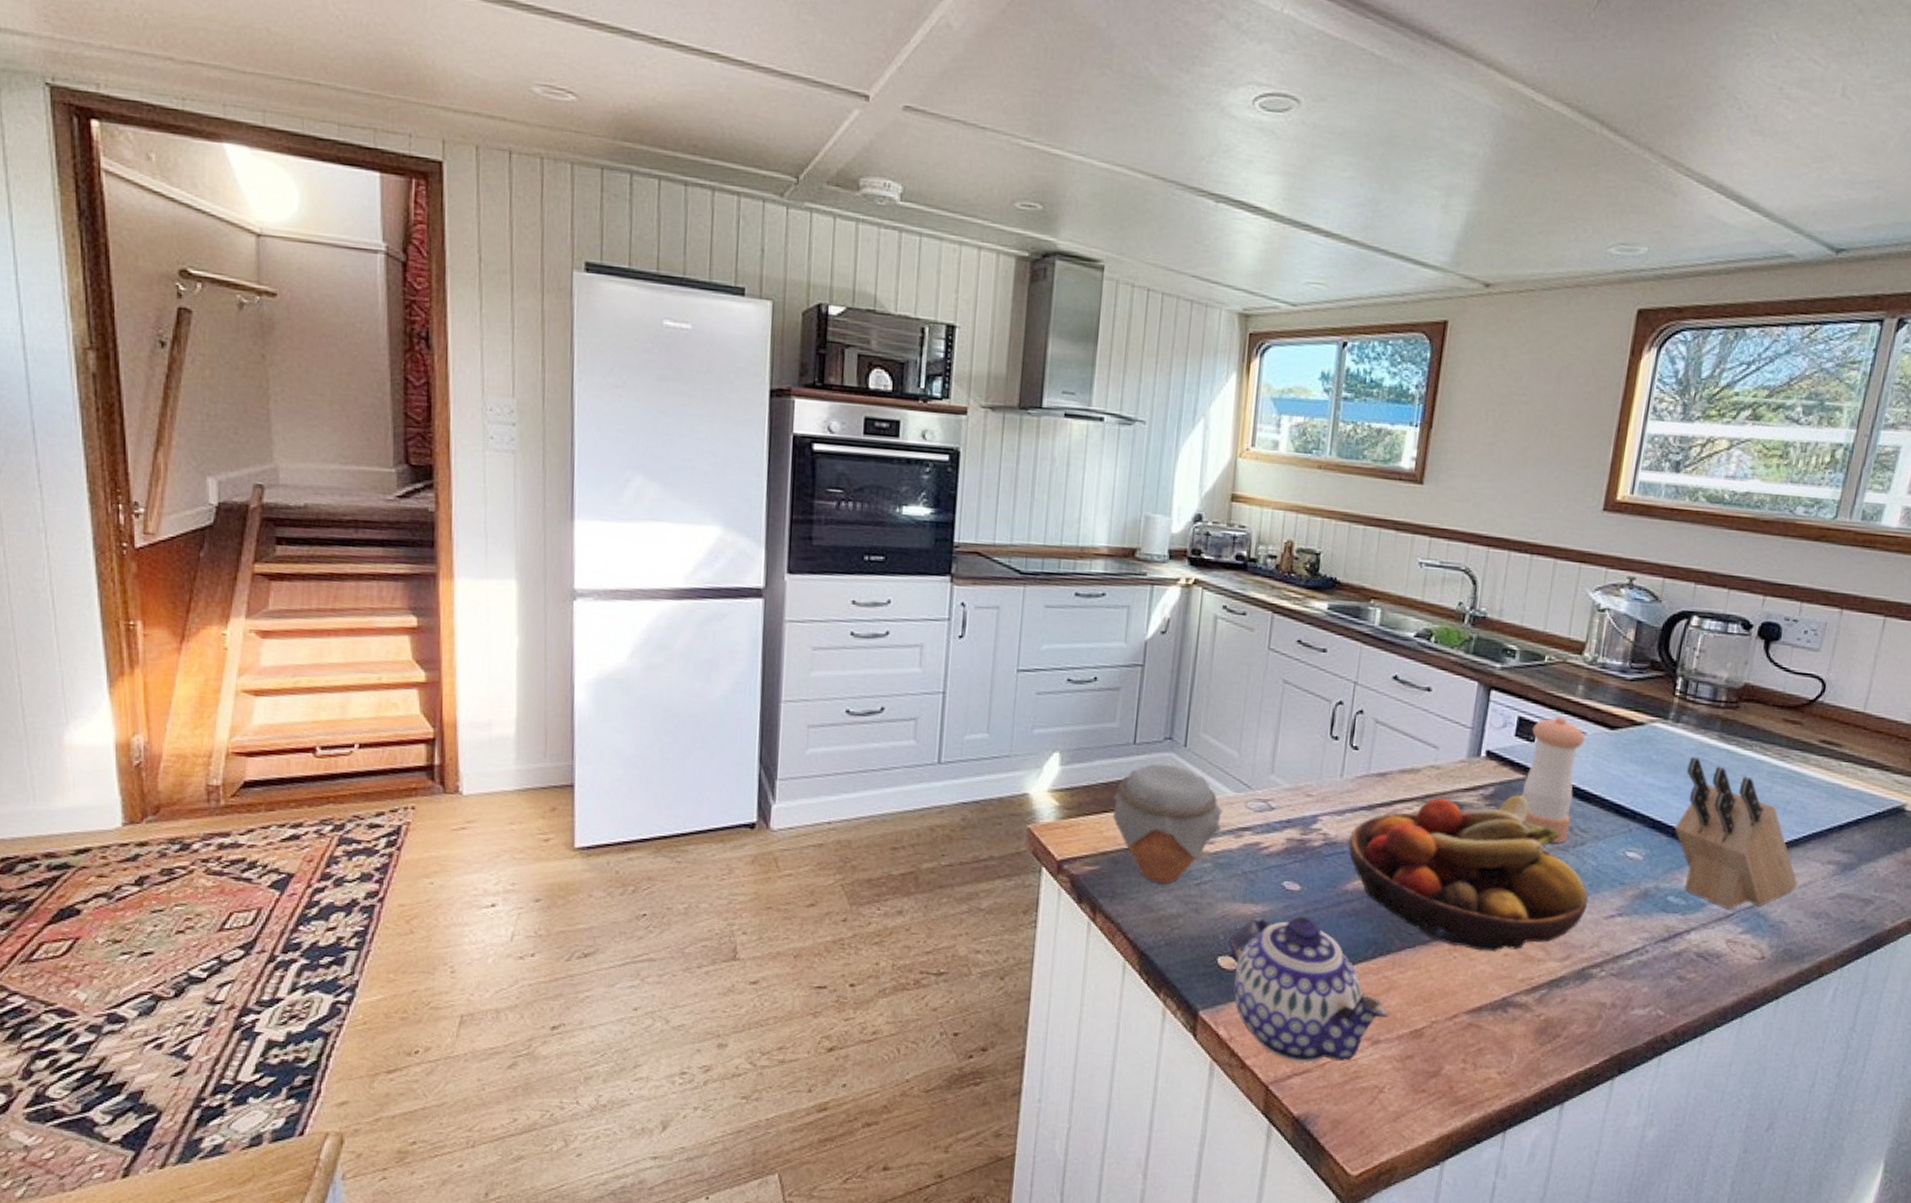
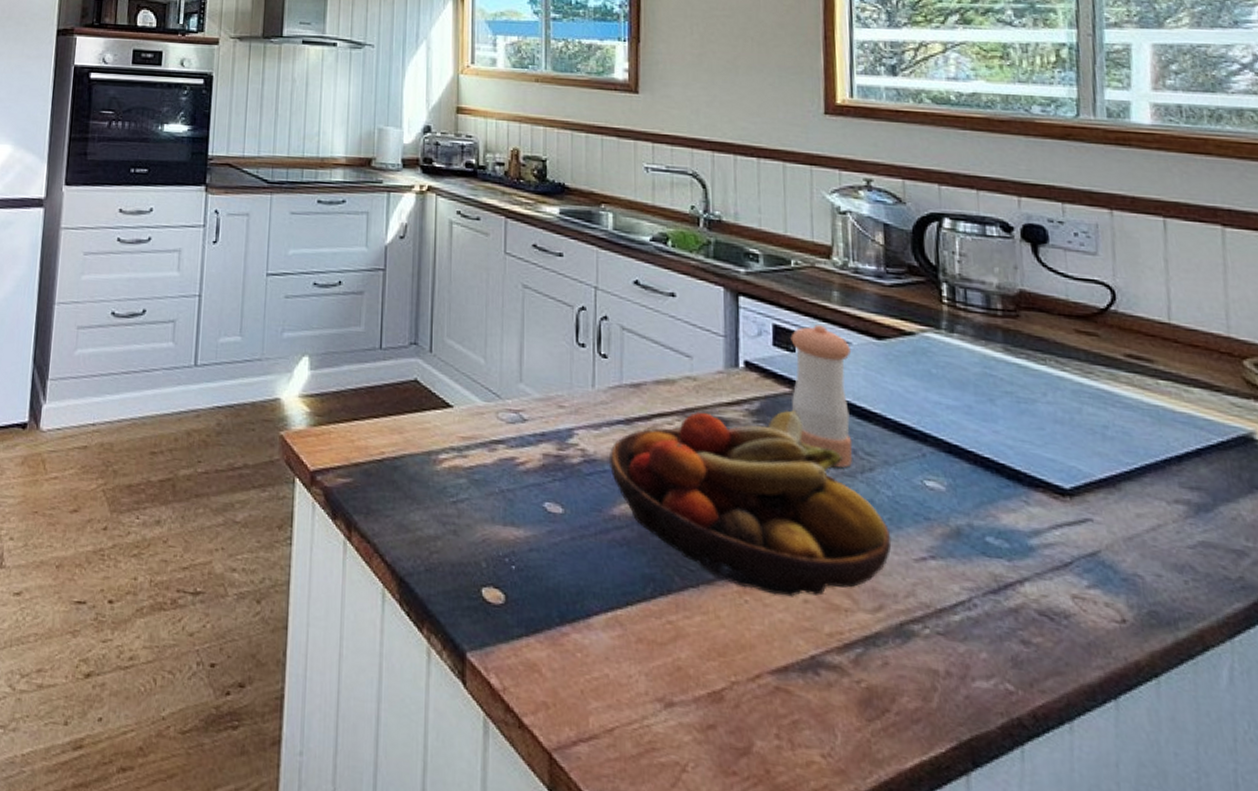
jar: present [1112,763,1223,885] -> none [363,369,474,502]
teapot: present [1227,917,1389,1063] -> none [491,542,680,727]
knife block: present [1675,757,1798,910] -> none [975,372,1144,557]

